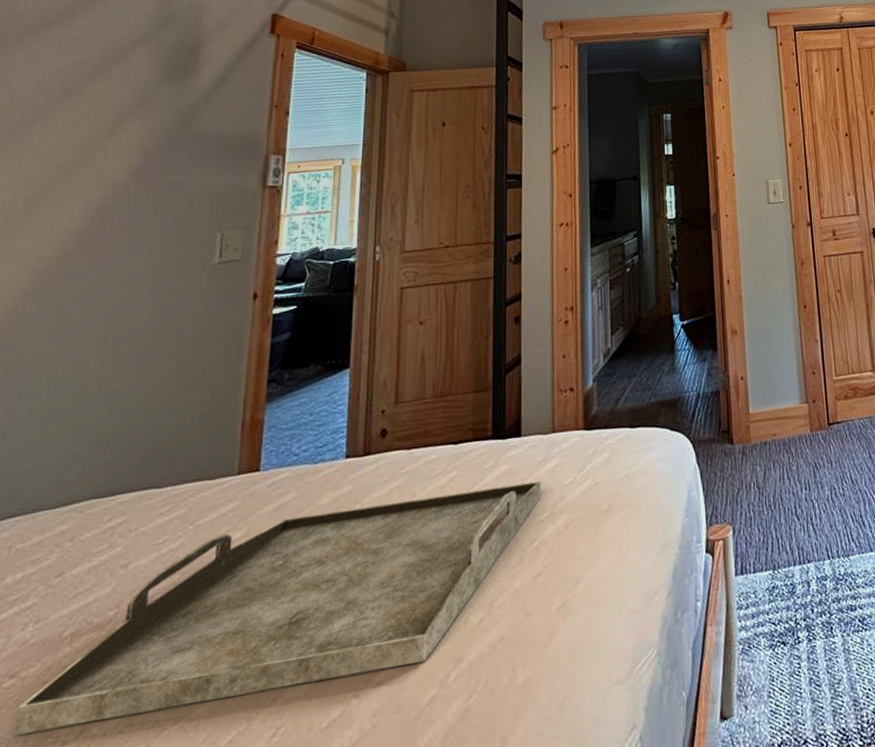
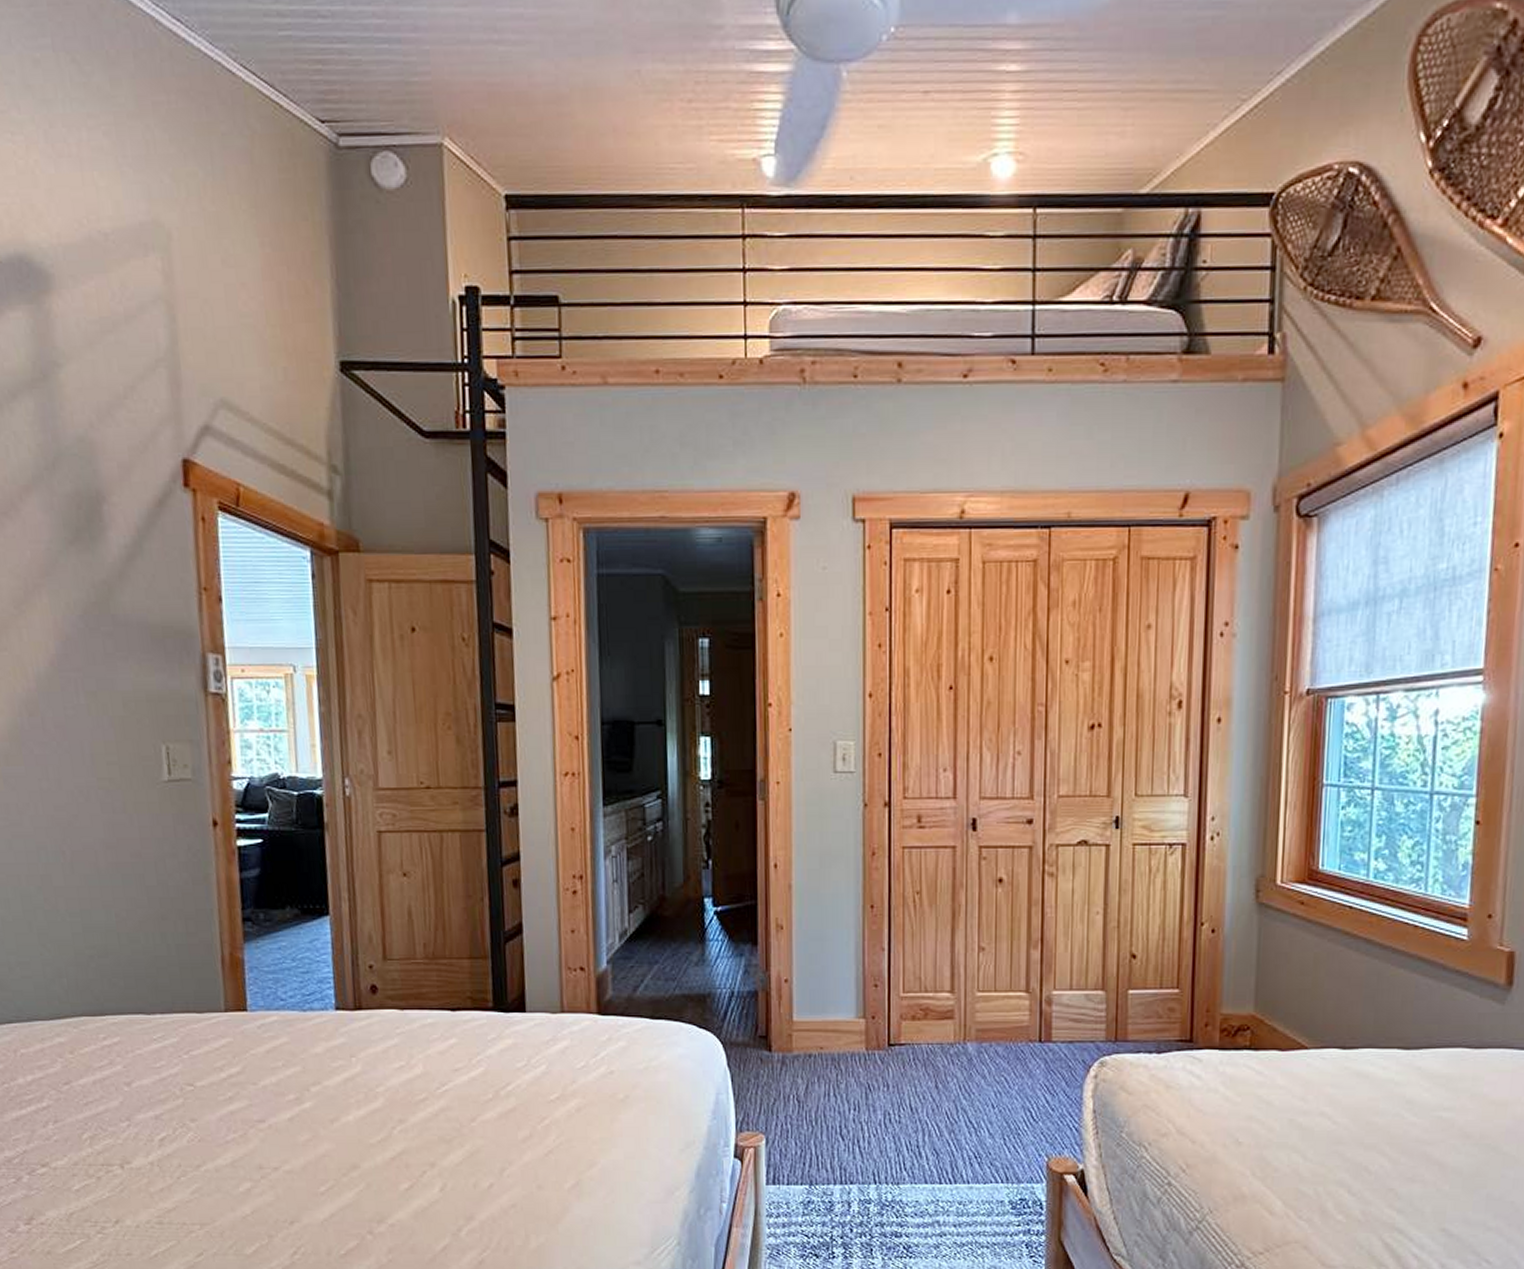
serving tray: present [13,481,541,736] -> none [54,1061,551,1215]

